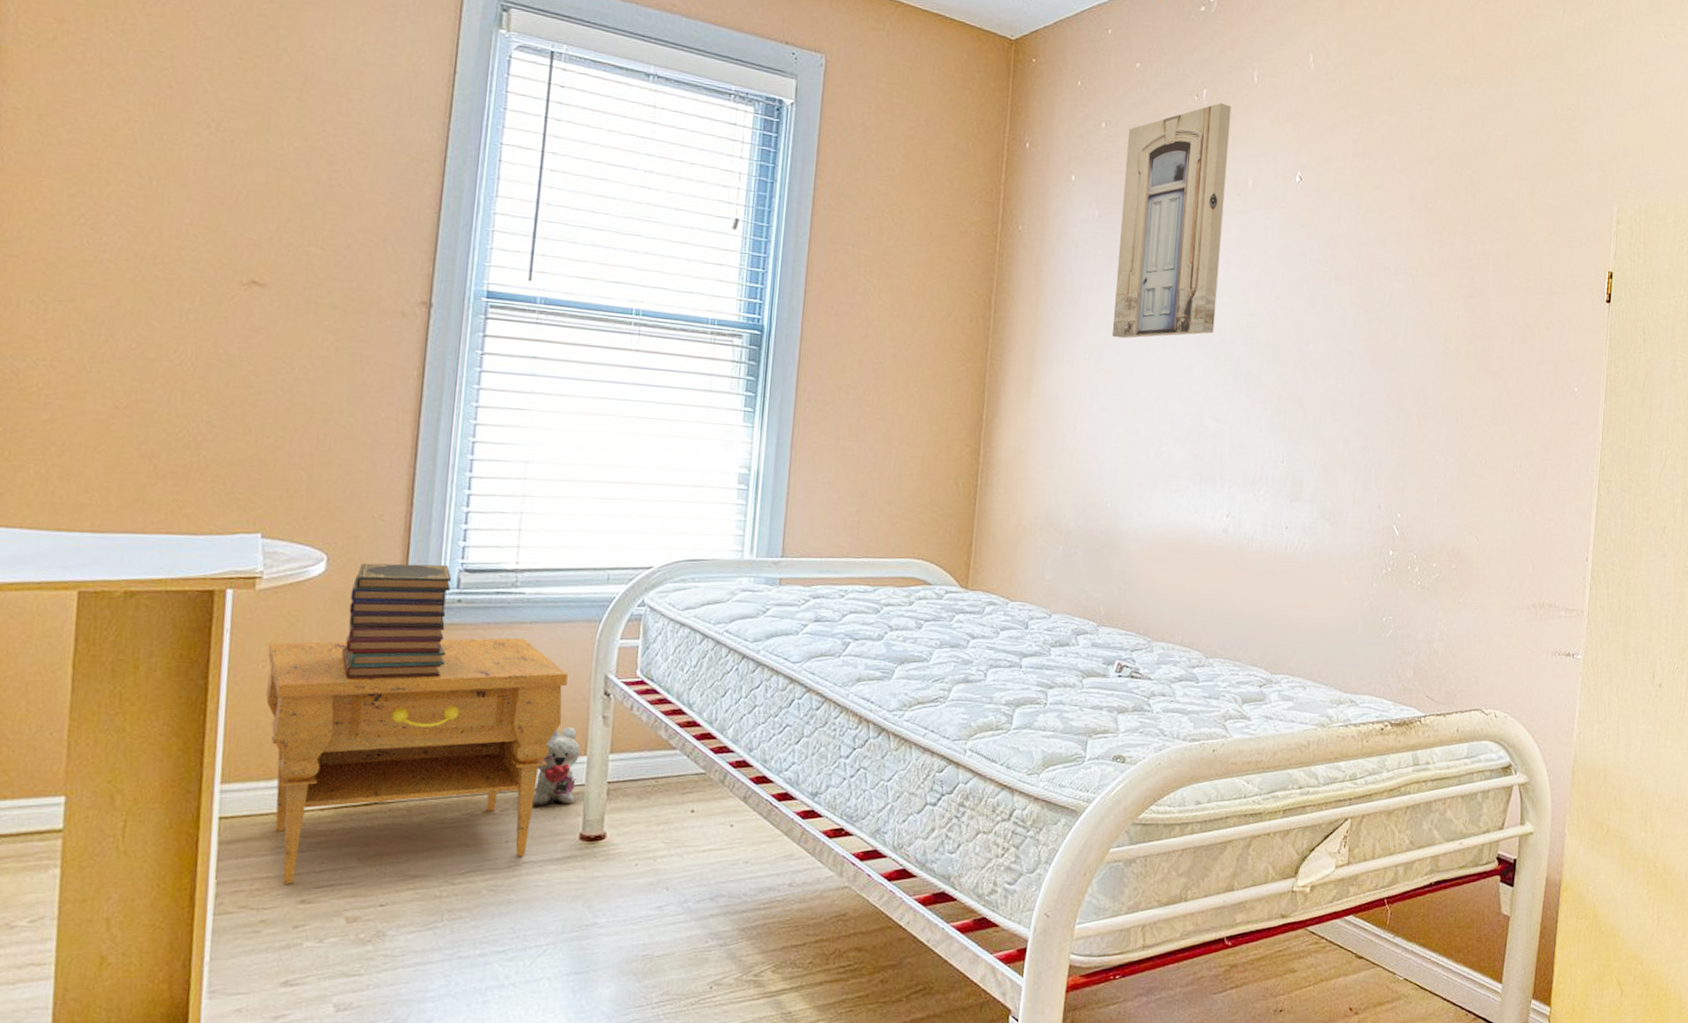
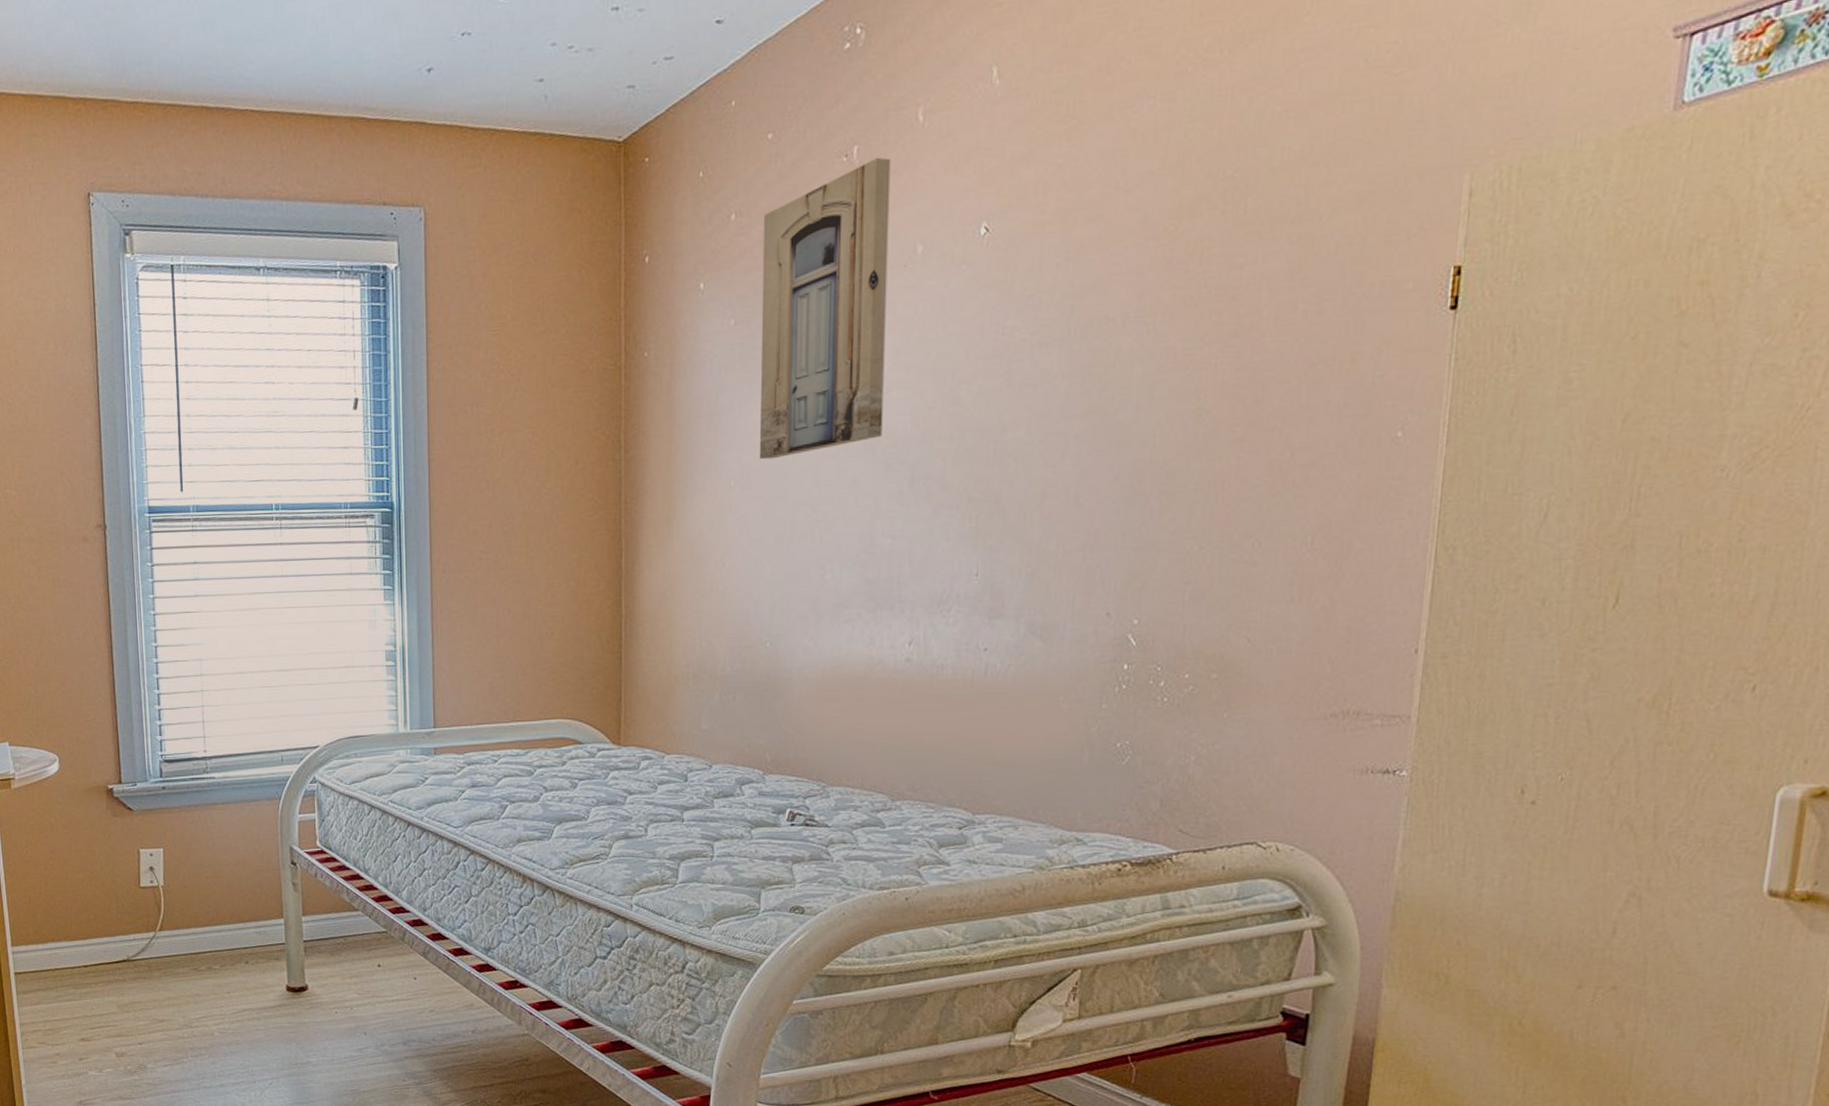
nightstand: present [265,637,568,884] -> none [27,817,260,1026]
book stack: present [341,562,451,680] -> none [80,757,160,860]
plush toy: present [532,727,580,807] -> none [244,894,278,963]

